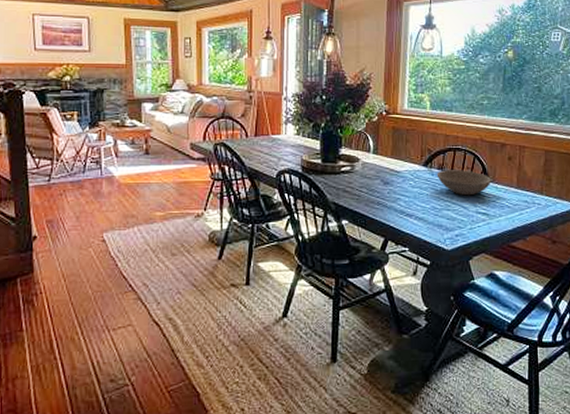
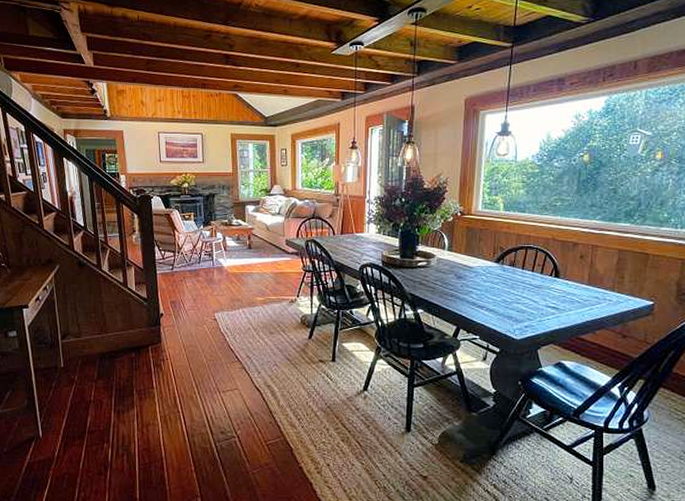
bowl: present [436,170,491,196] -> none [508,266,562,291]

